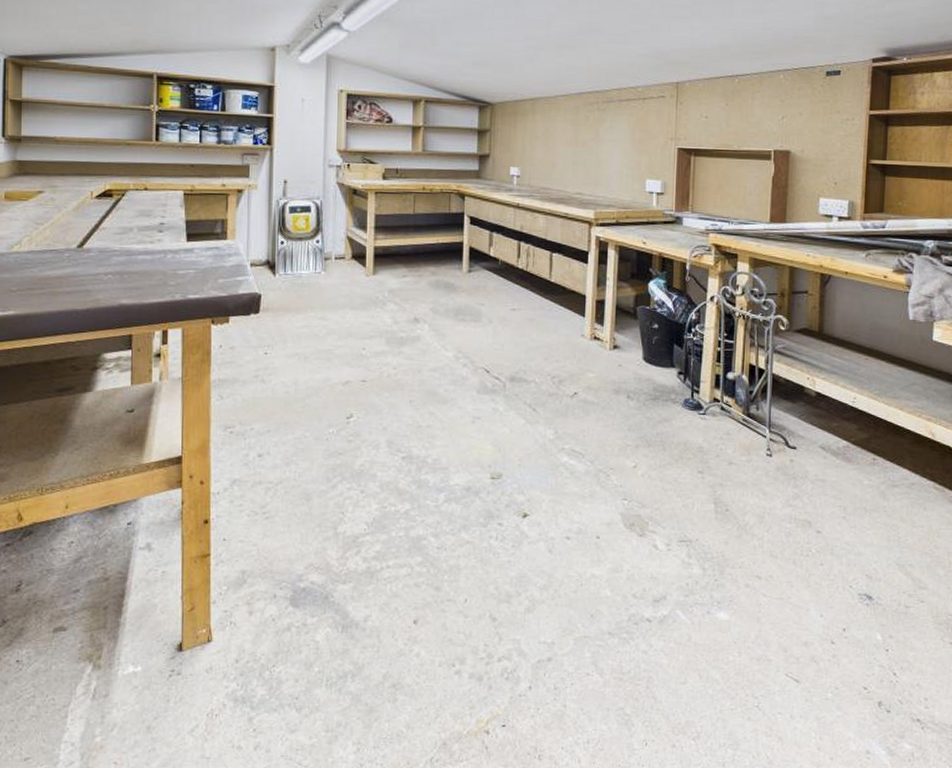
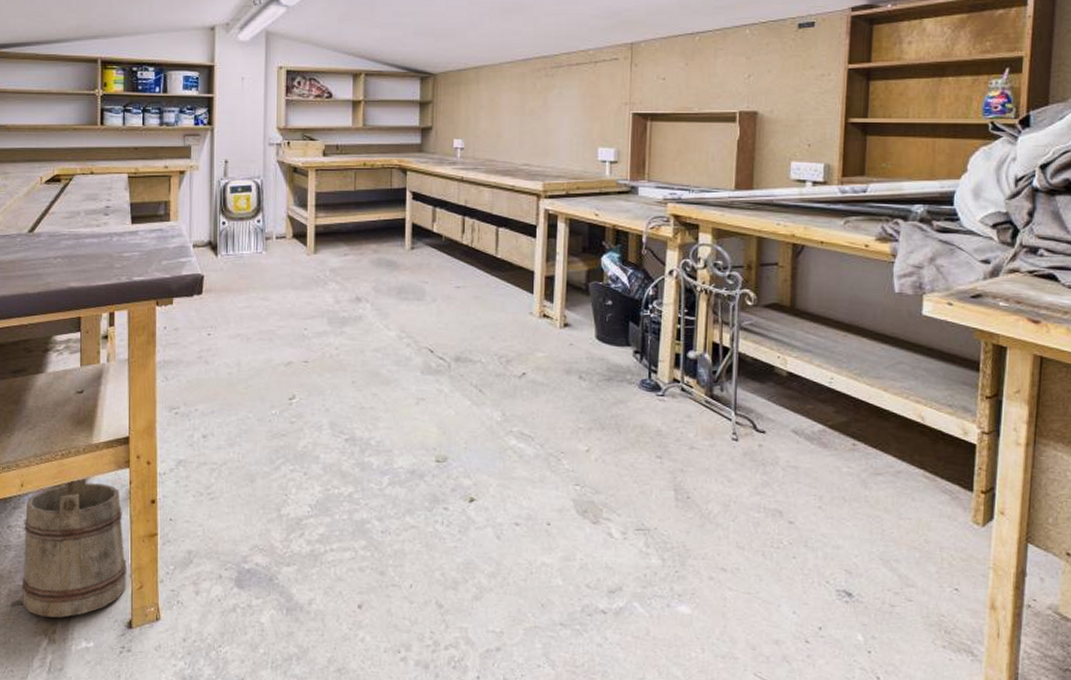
bucket: none [65,497,177,642] -> present [21,477,127,618]

